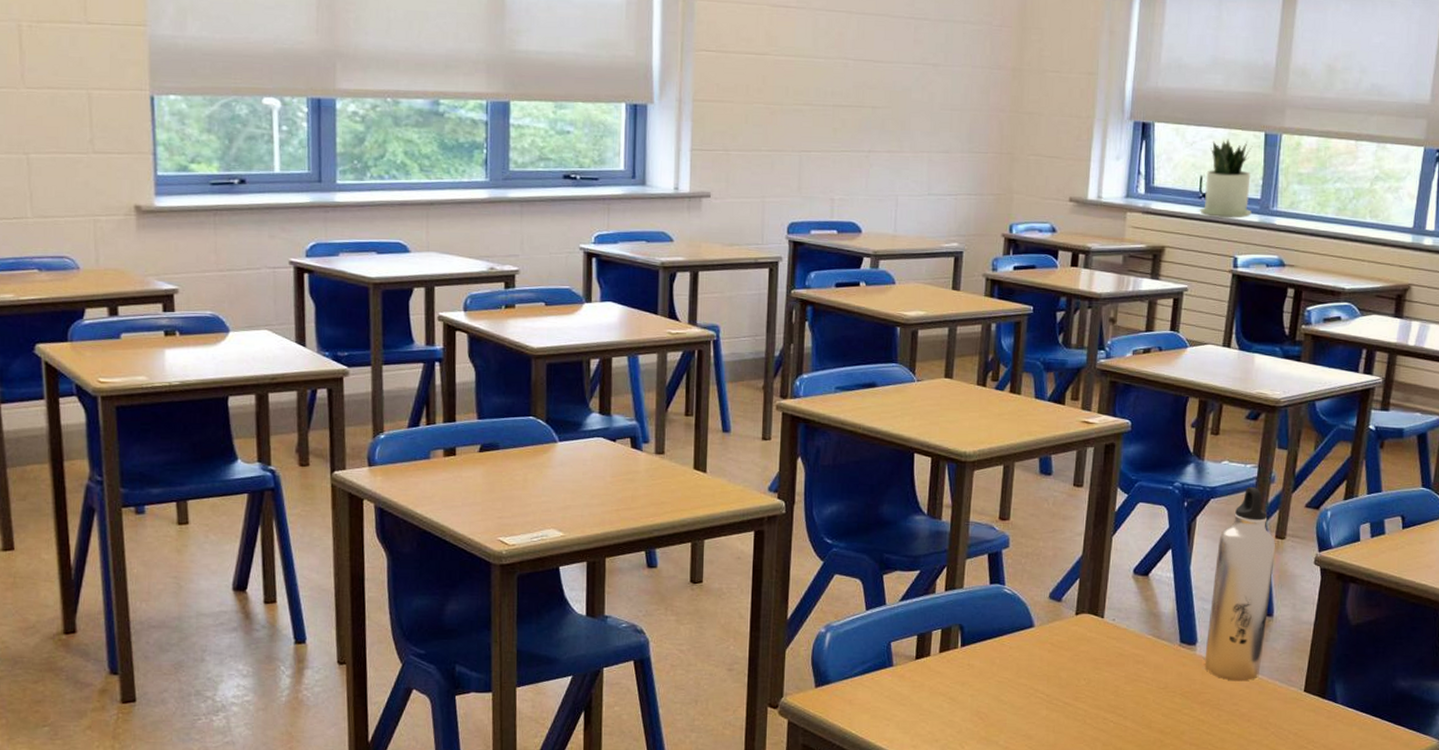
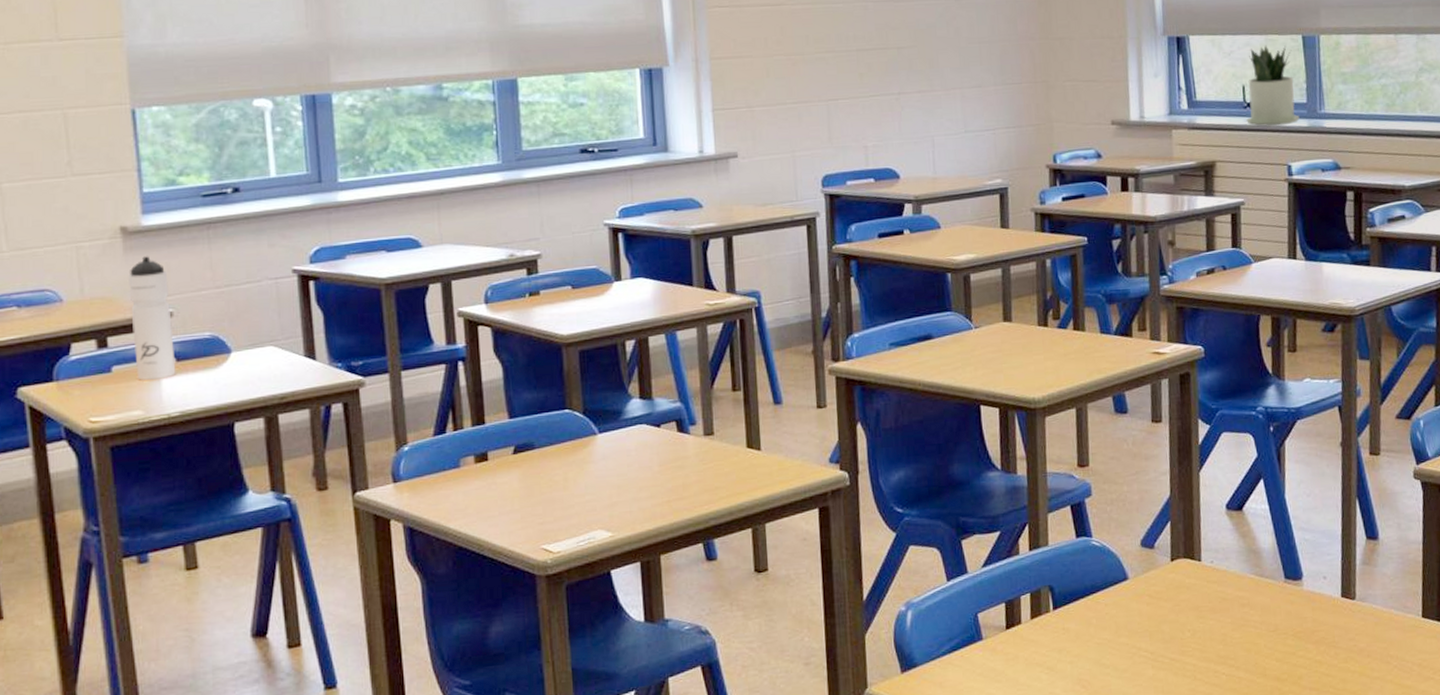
water bottle: none [139,235,179,350] -> present [127,256,176,380]
water bottle: present [1204,486,1276,682] -> none [1311,402,1373,615]

